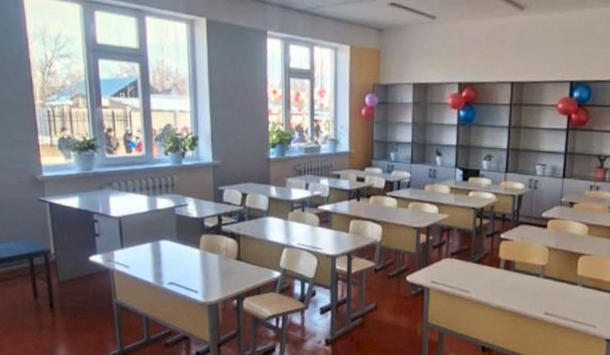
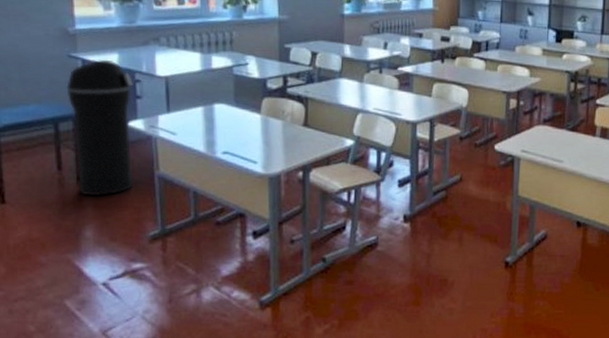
trash can: none [38,202,96,321] -> present [66,59,134,197]

